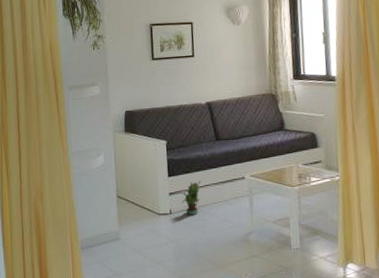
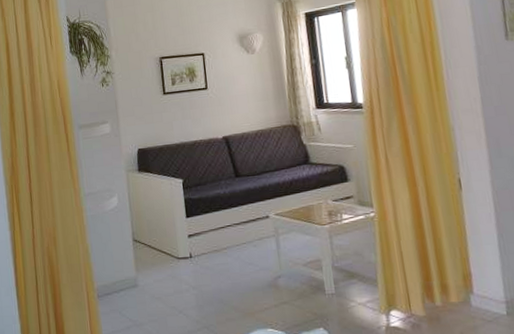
potted plant: present [181,181,201,215] -> none [200,221,222,259]

